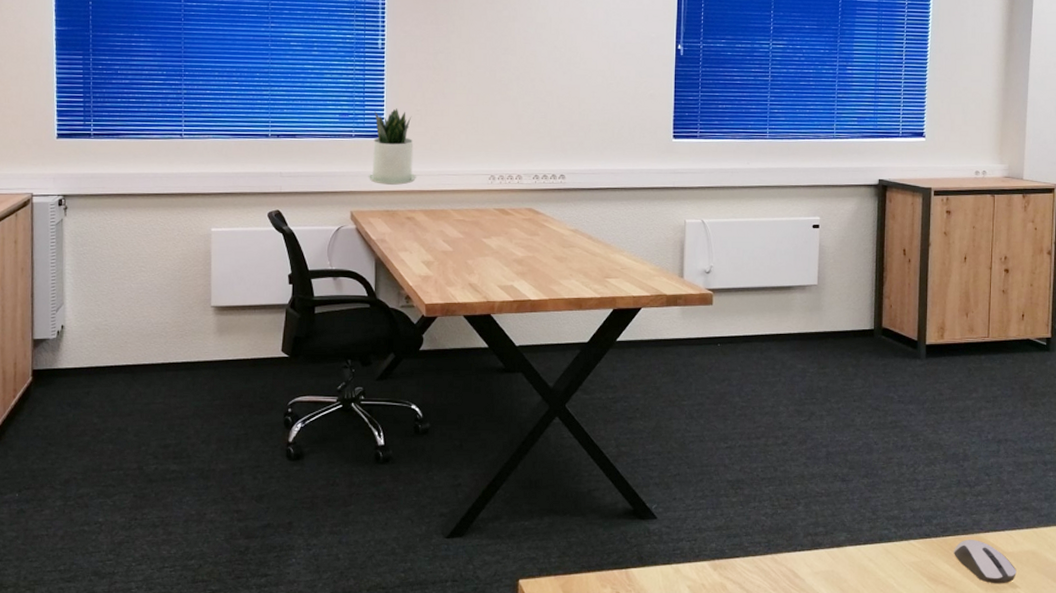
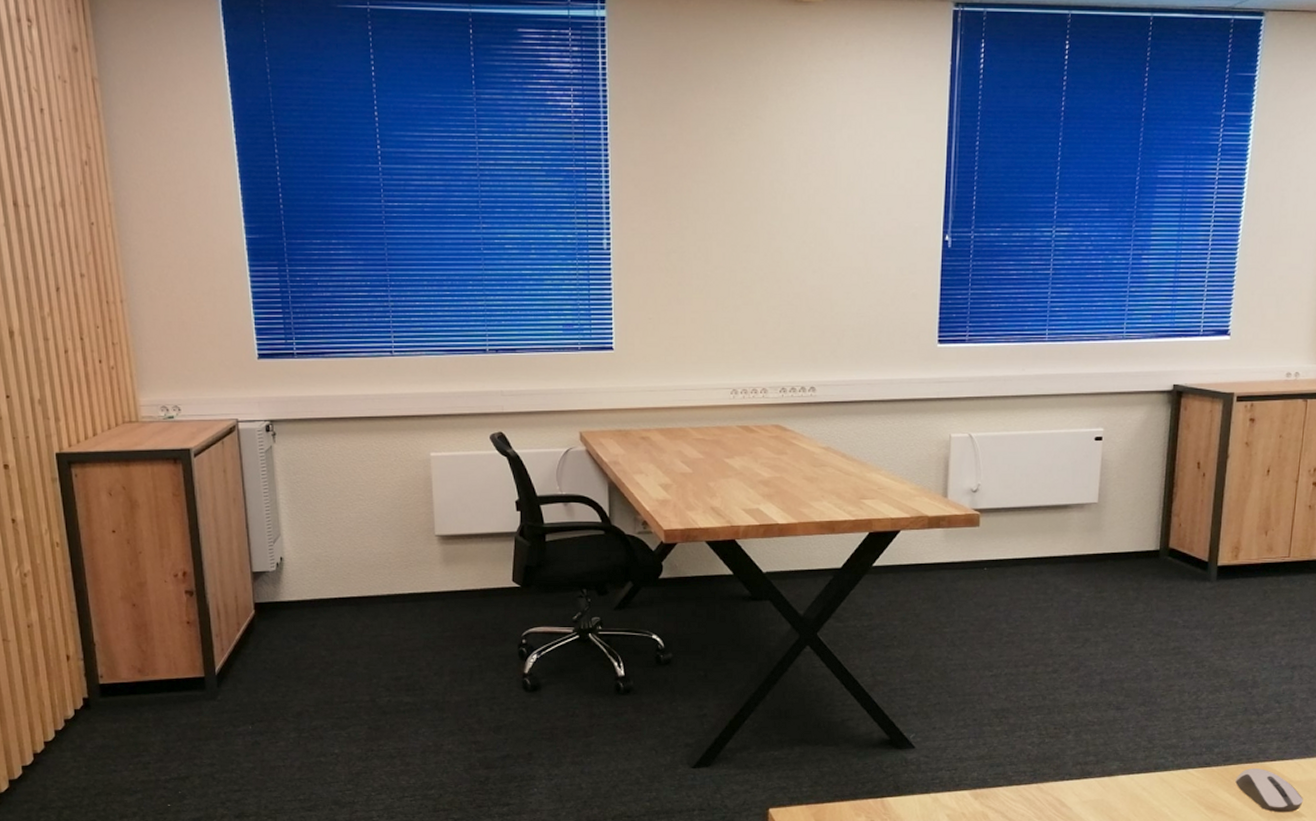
planter: present [368,108,417,185] -> none [597,317,651,402]

